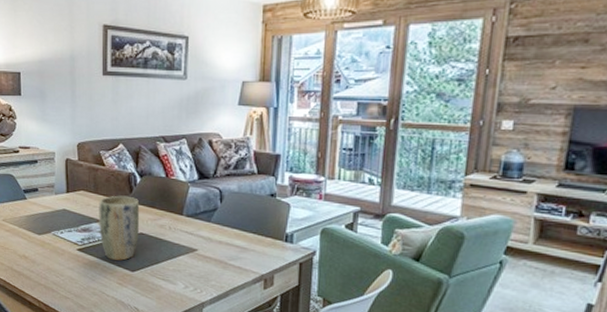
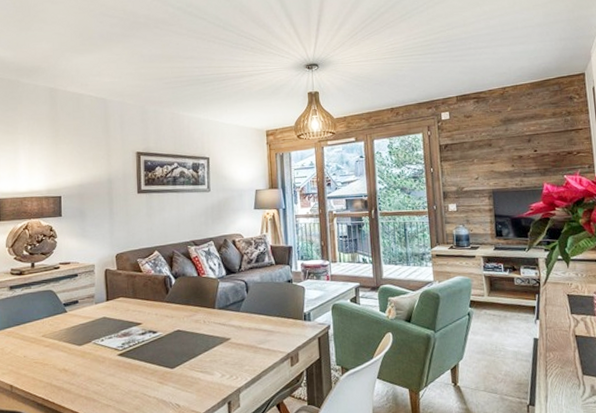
plant pot: present [99,195,140,261] -> none [137,297,177,360]

